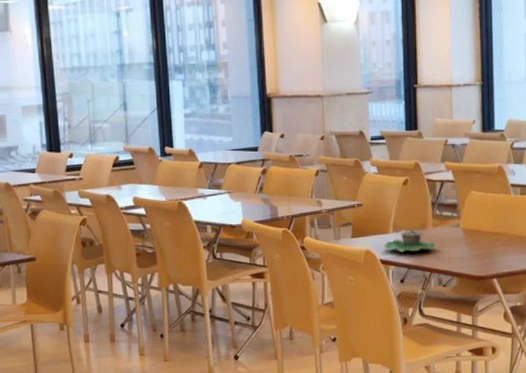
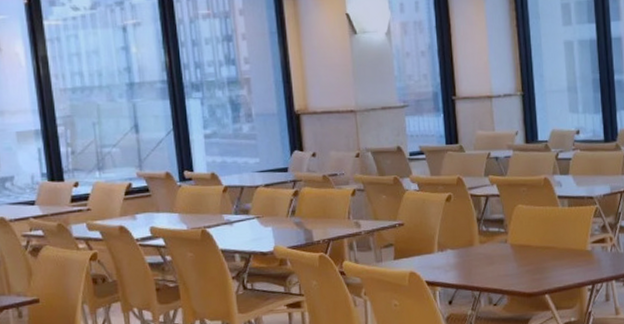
succulent planter: present [384,229,436,252] -> none [430,248,484,272]

